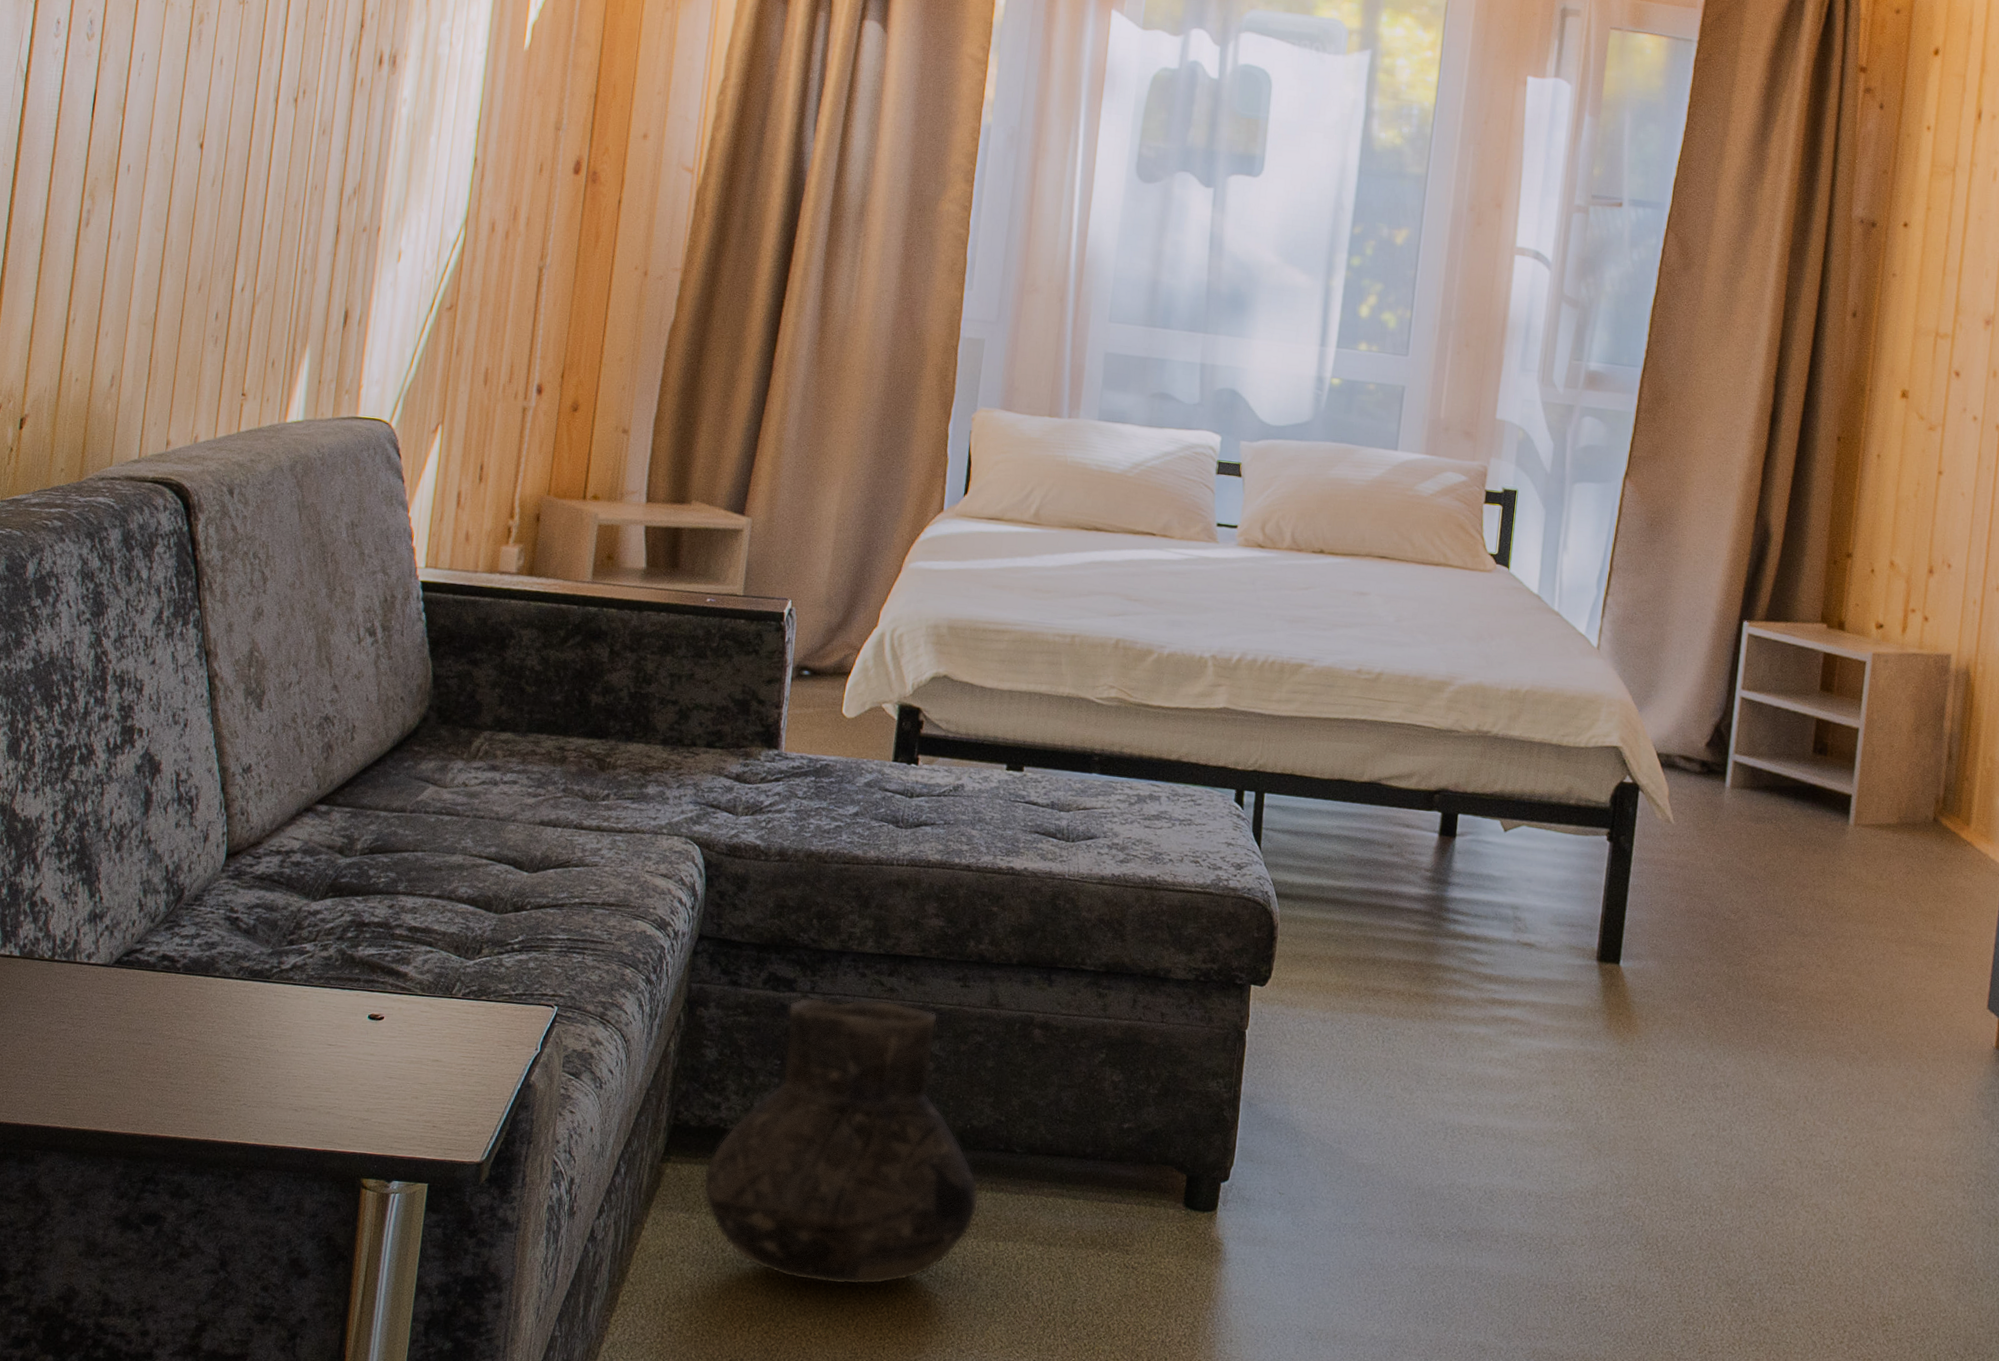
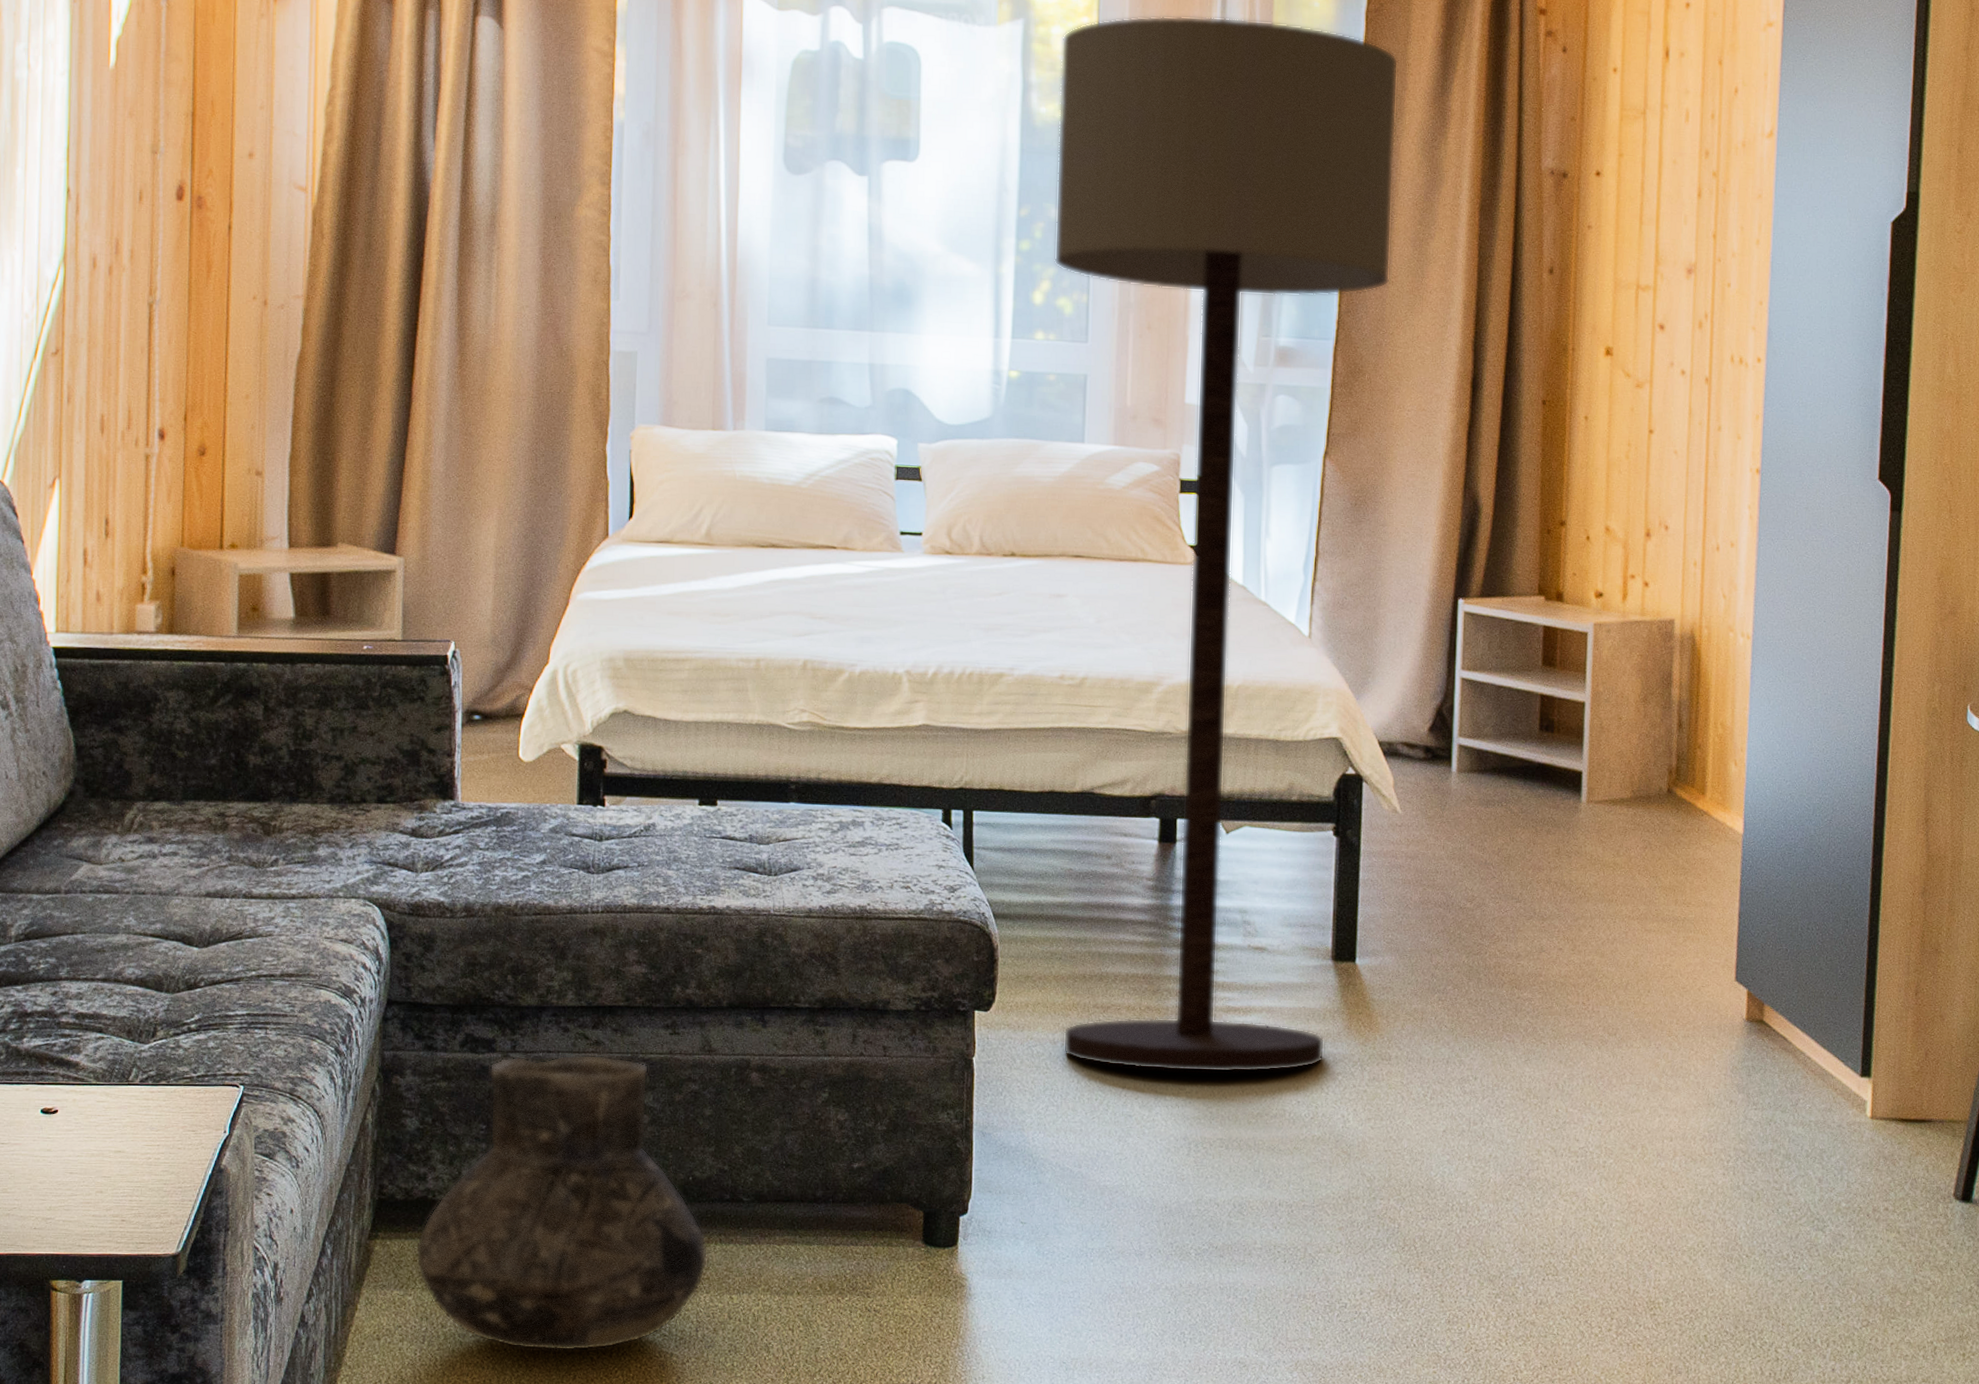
floor lamp: none [1332,53,1722,1065] -> present [1054,16,1399,1073]

